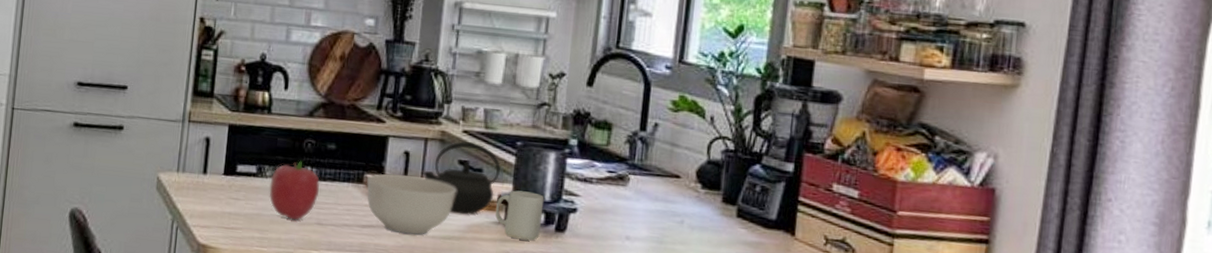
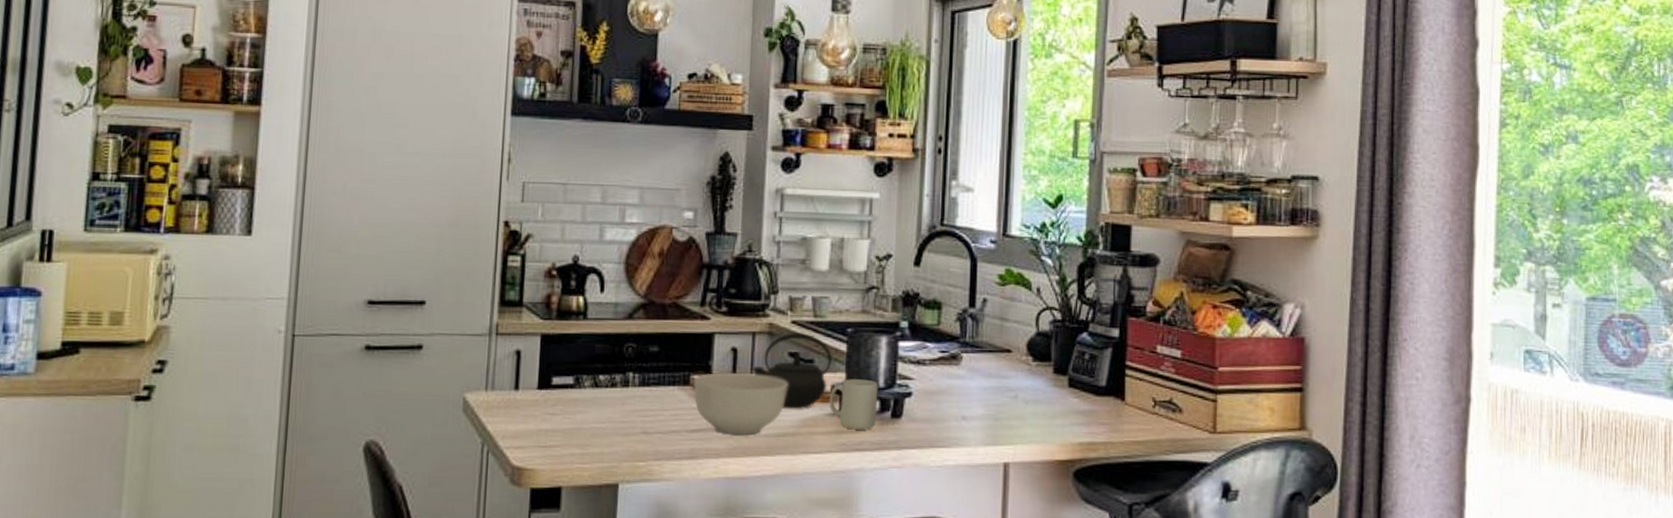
fruit: present [269,160,320,221] -> none [588,367,644,431]

